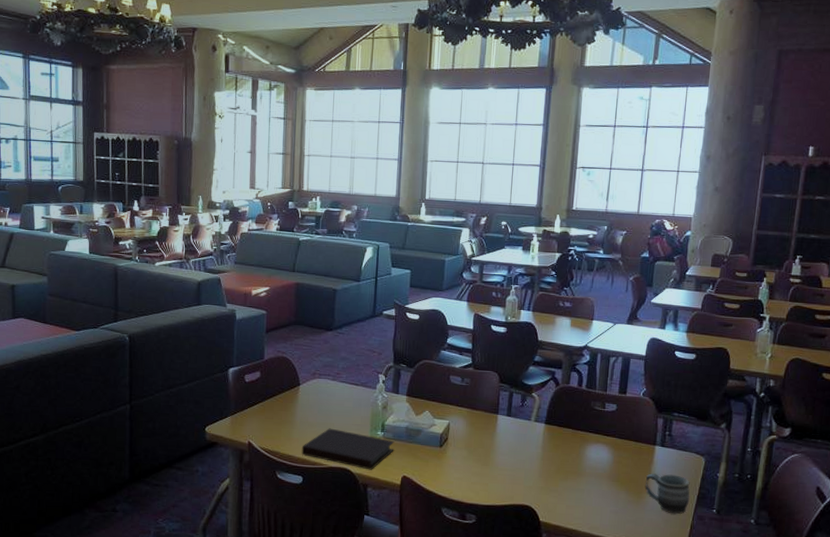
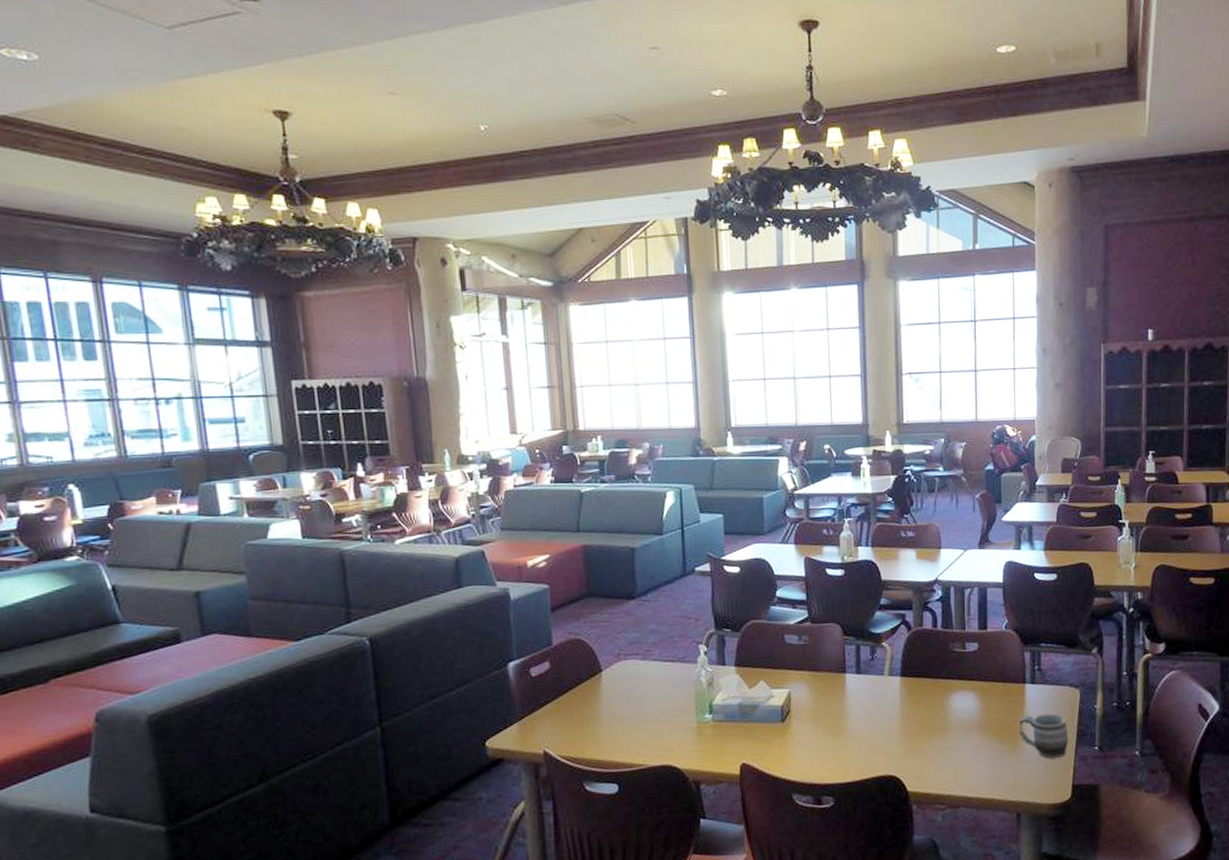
notebook: present [301,428,395,470] -> none [612,718,728,763]

